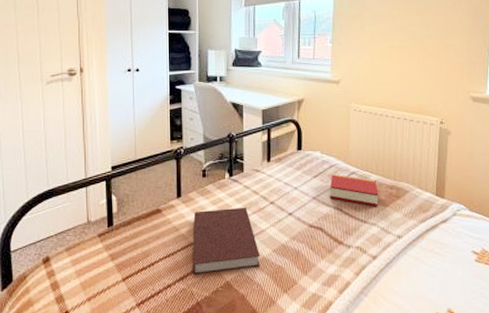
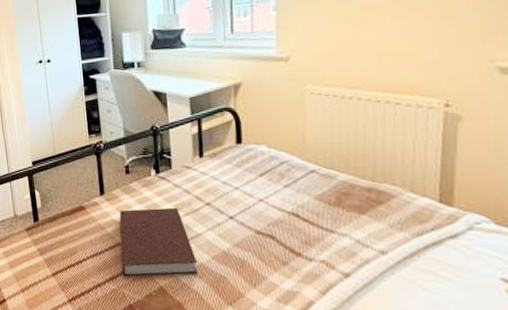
book: present [330,173,379,207] -> none [281,172,351,214]

